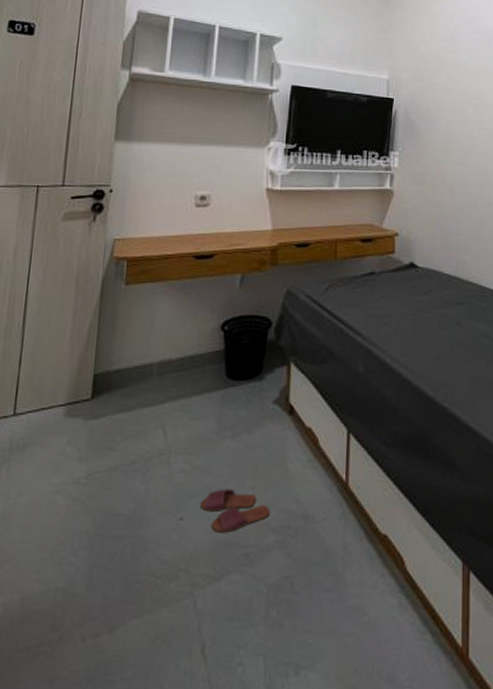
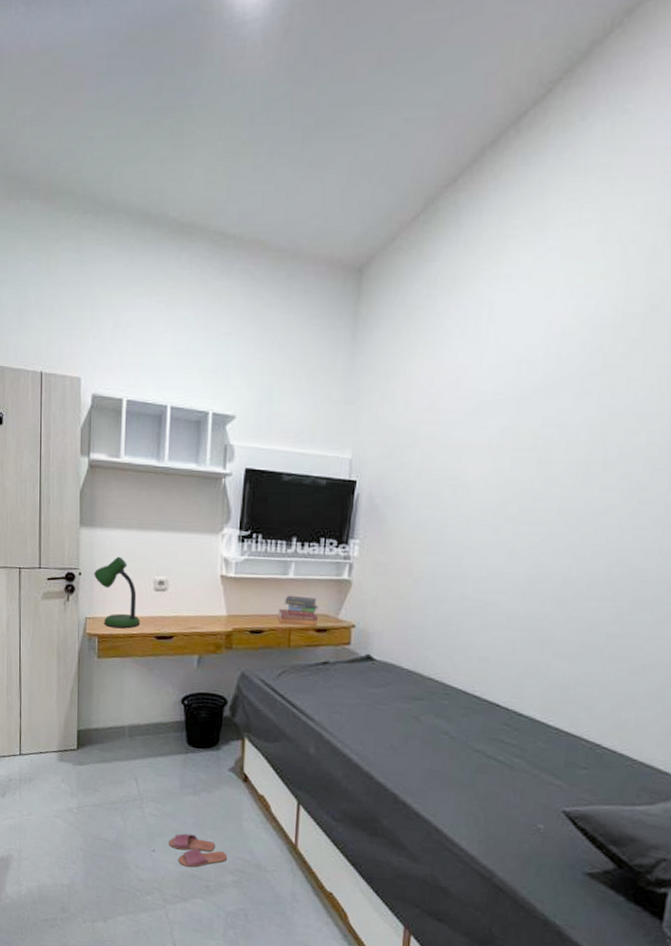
desk lamp: none [127,171,177,250] -> present [94,556,140,629]
books: none [324,206,363,237] -> present [278,595,318,627]

